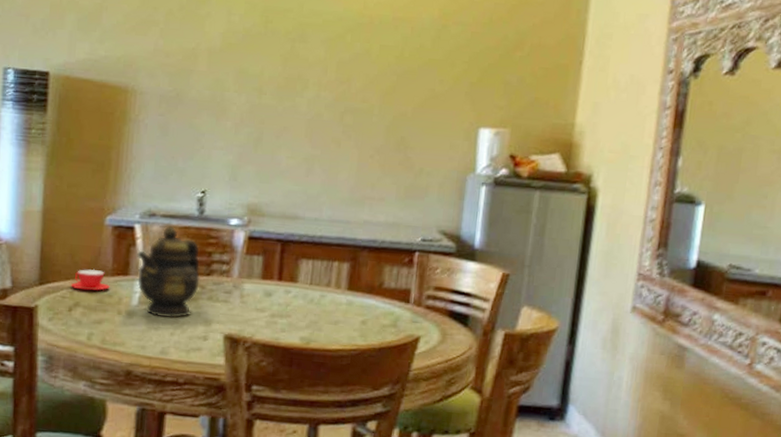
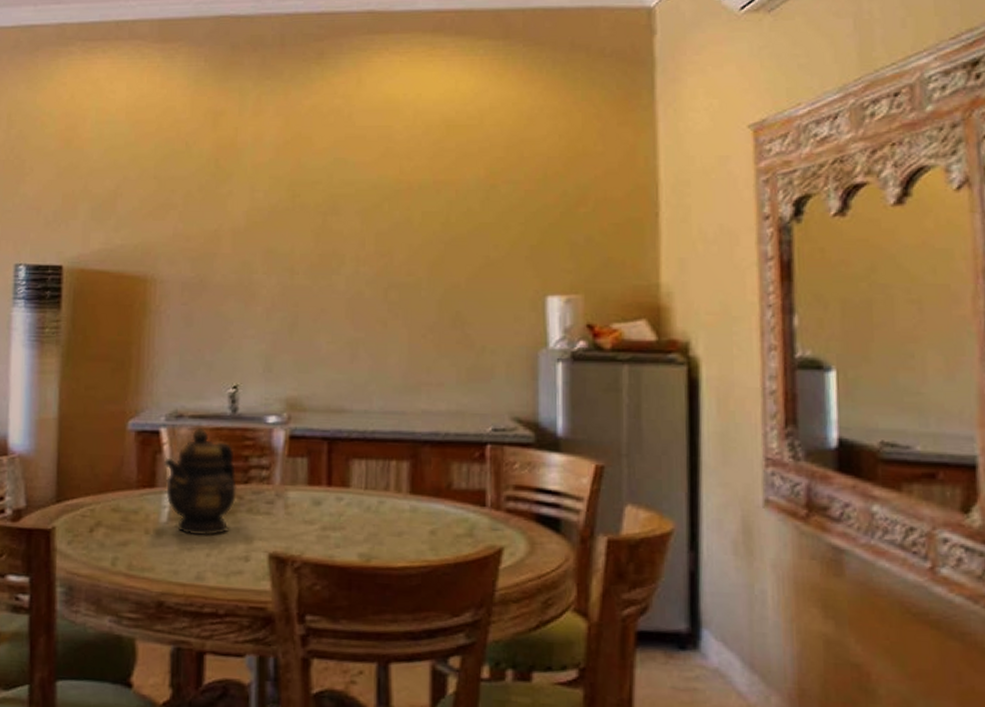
teacup: present [70,269,110,291] -> none [90,481,135,507]

